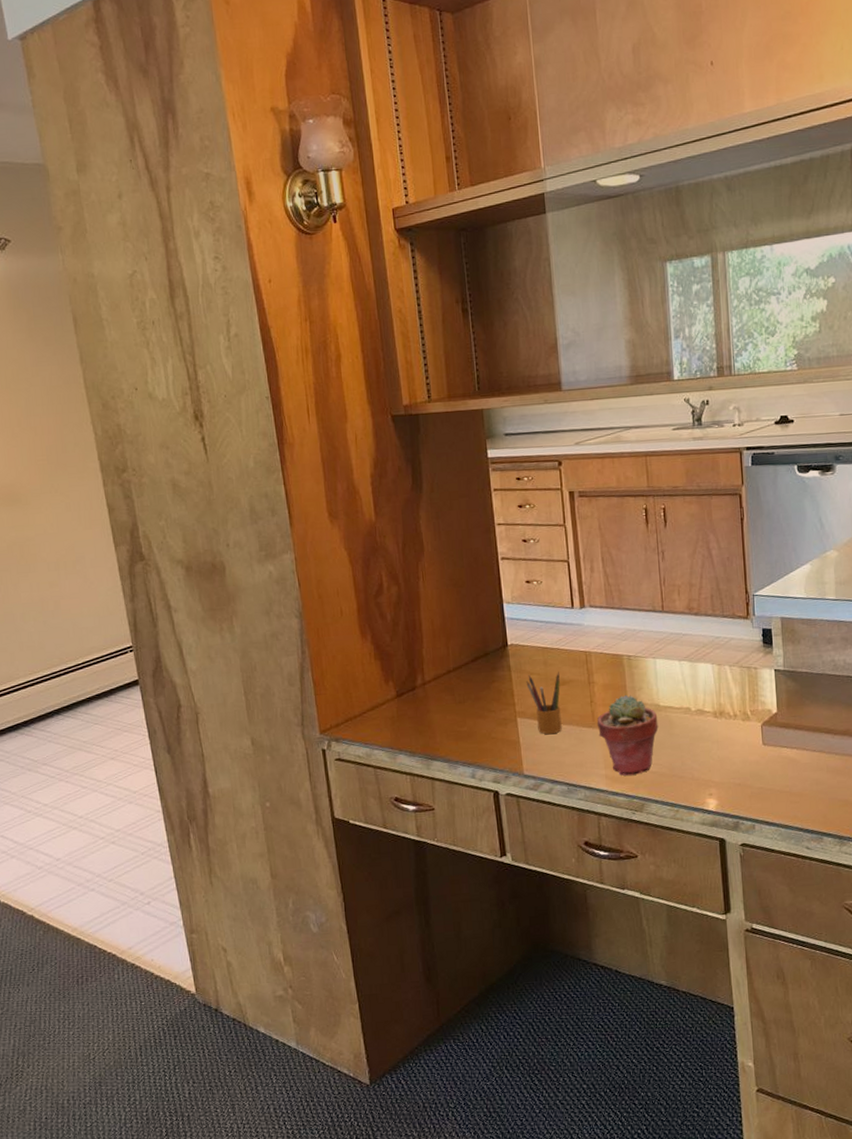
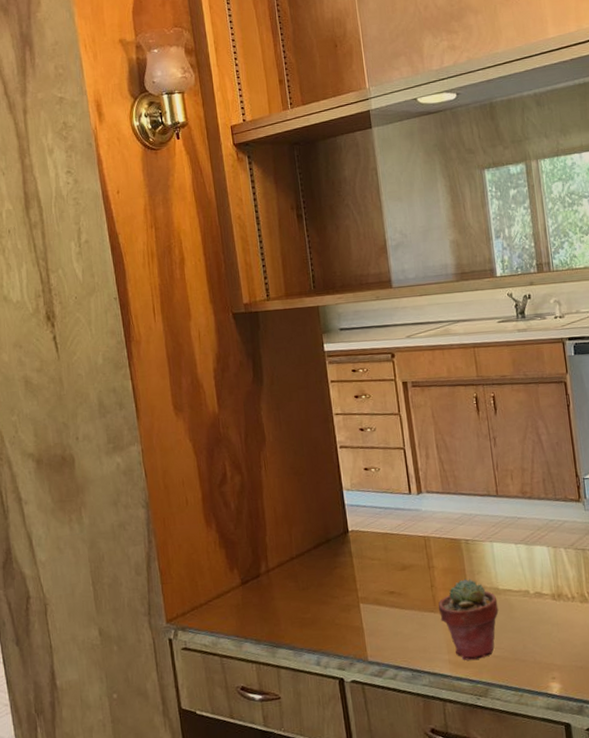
pencil box: present [526,672,562,734] -> none [367,557,404,620]

